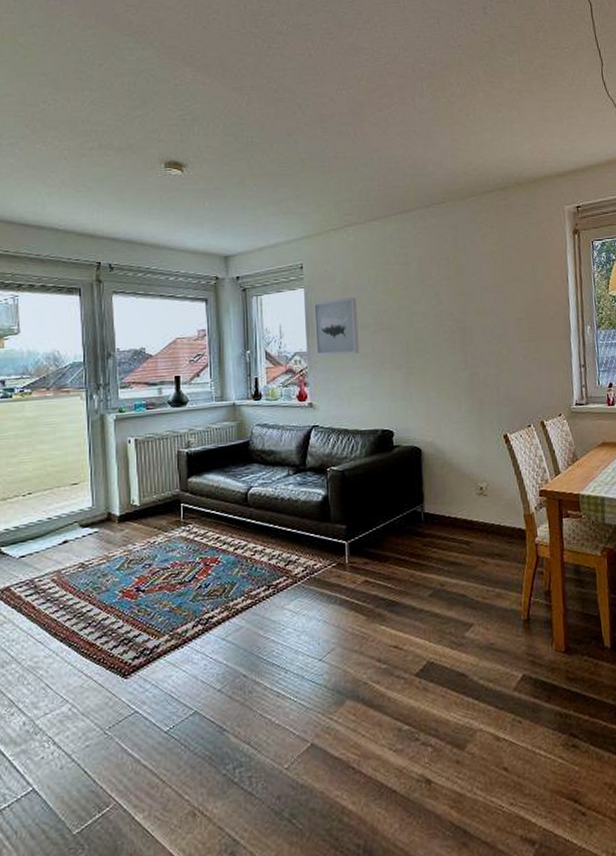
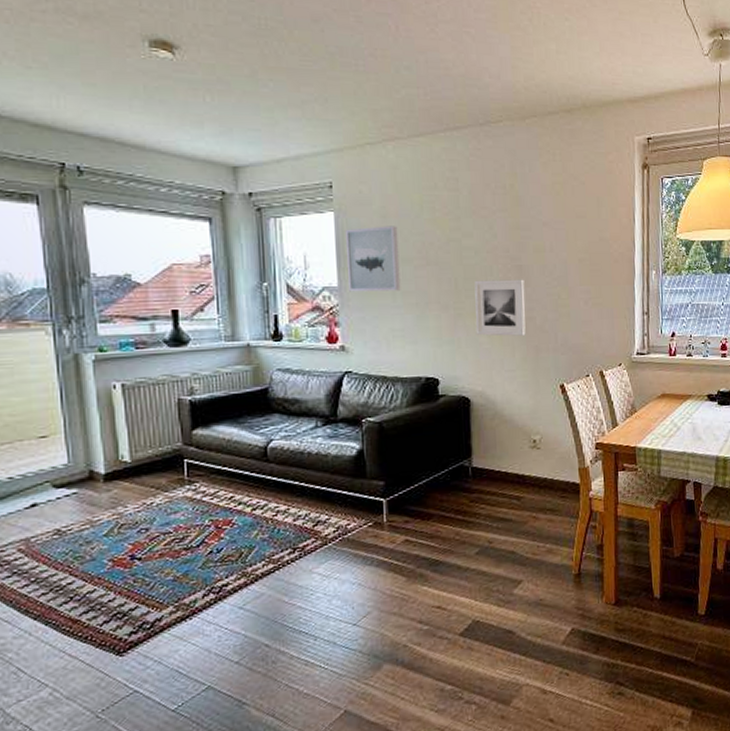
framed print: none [423,339,470,391] -> present [474,279,526,336]

